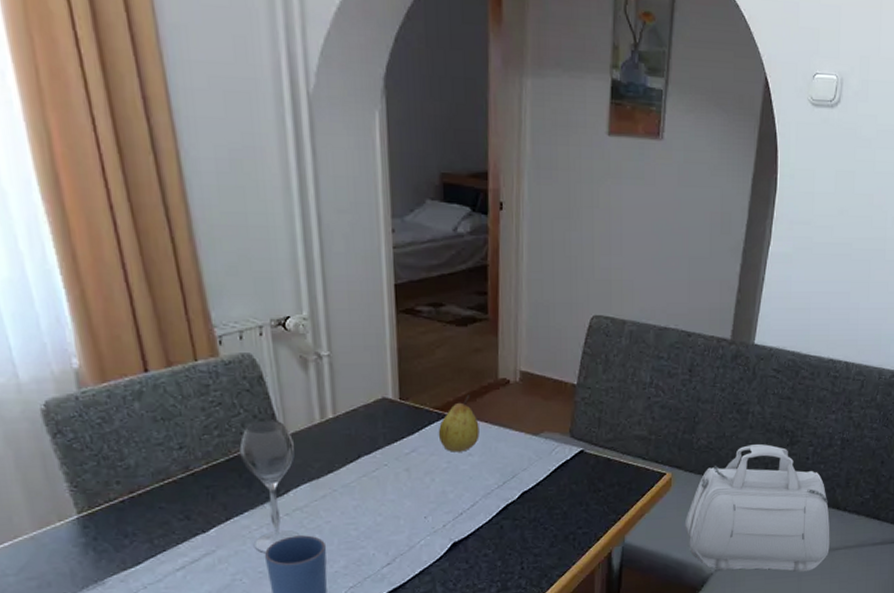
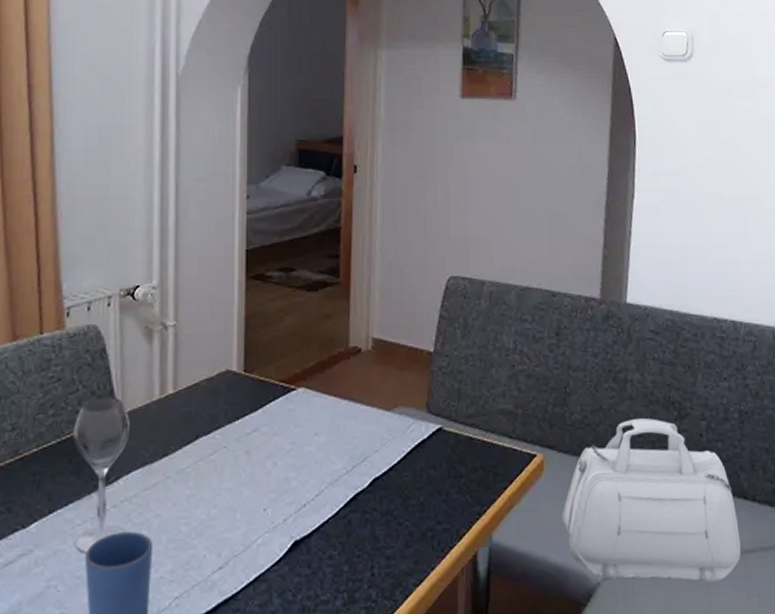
fruit: present [438,395,480,452] -> none [283,365,327,431]

